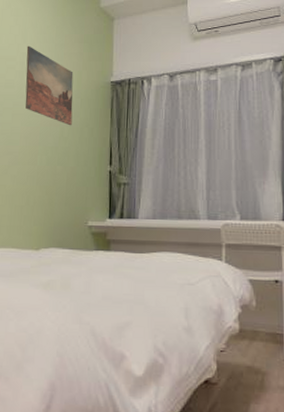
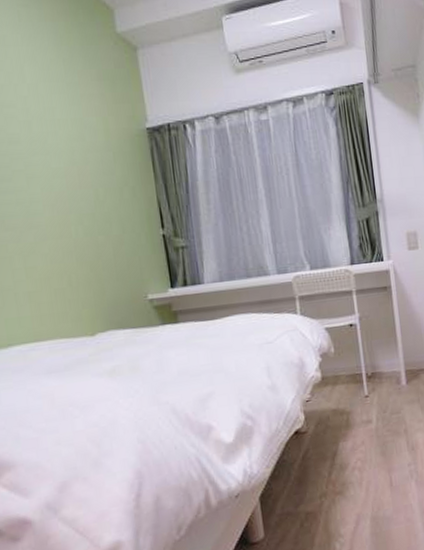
wall art: present [25,45,74,126] -> none [27,86,107,187]

